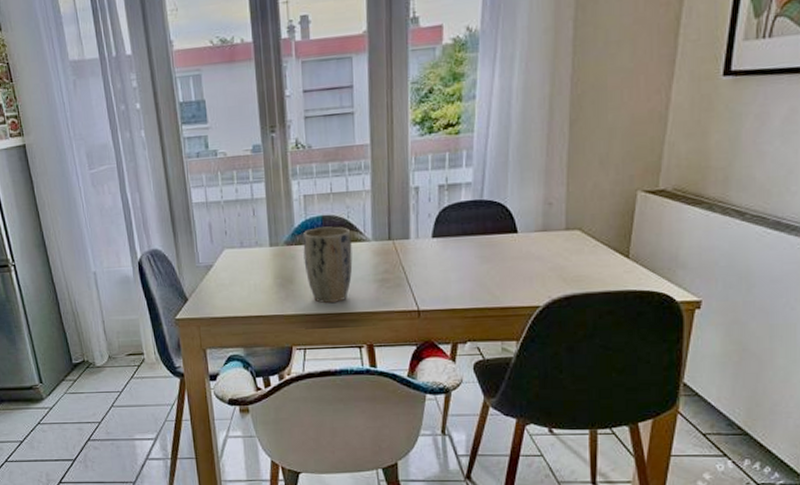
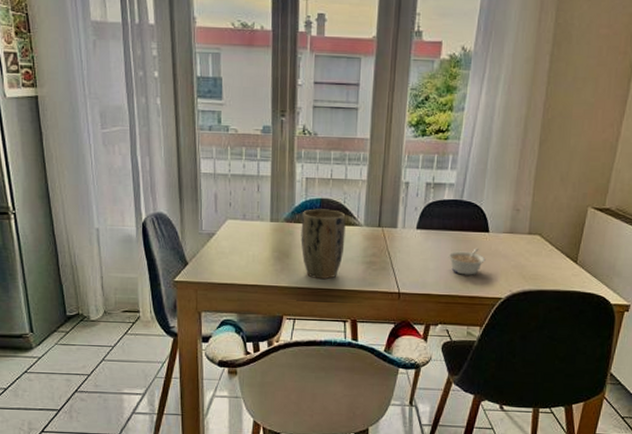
legume: none [471,252,517,284] -> present [448,248,486,275]

